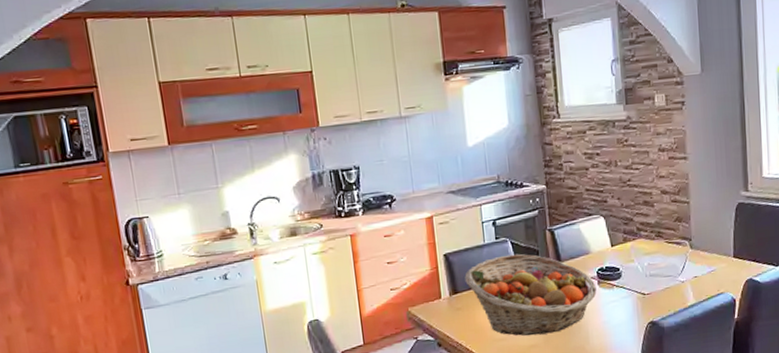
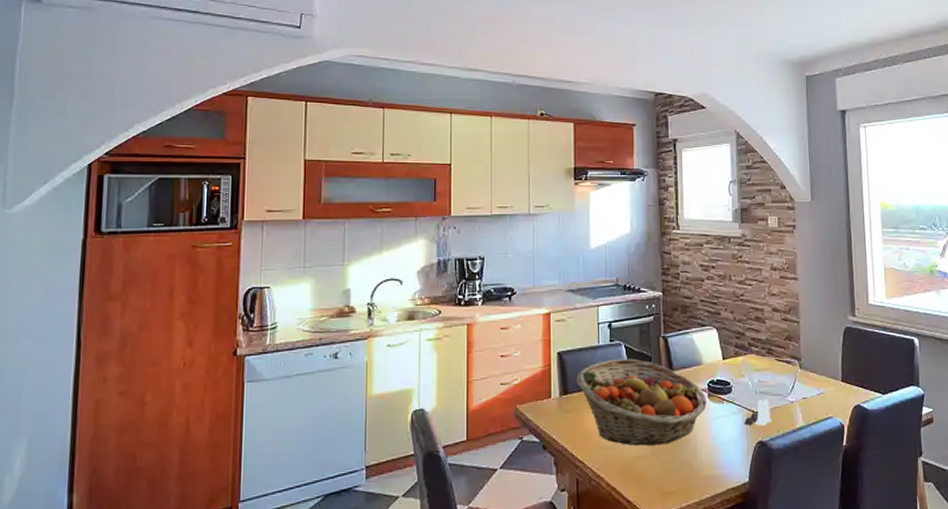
salt and pepper shaker set: none [635,281,663,308] -> present [744,399,772,426]

